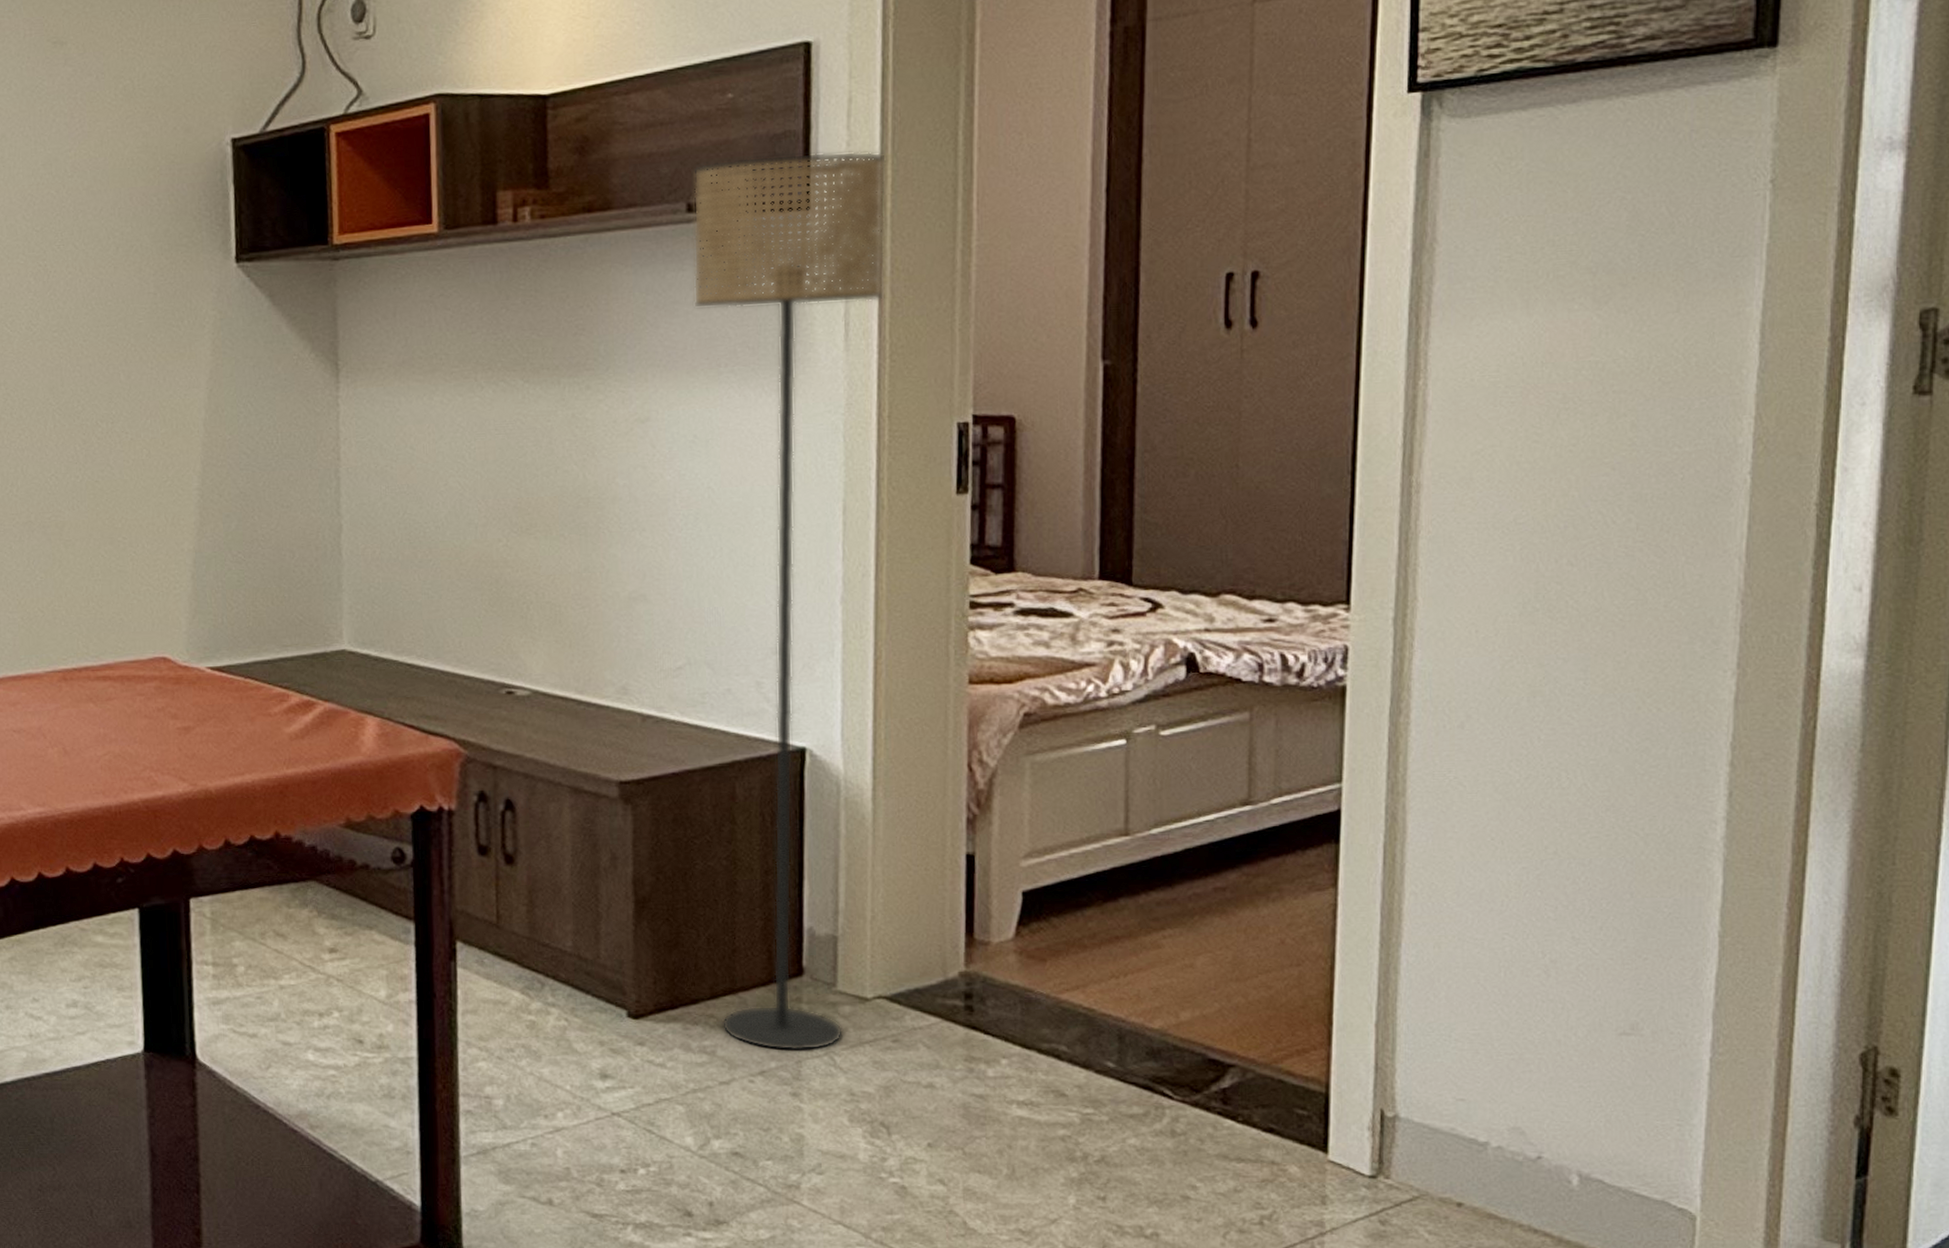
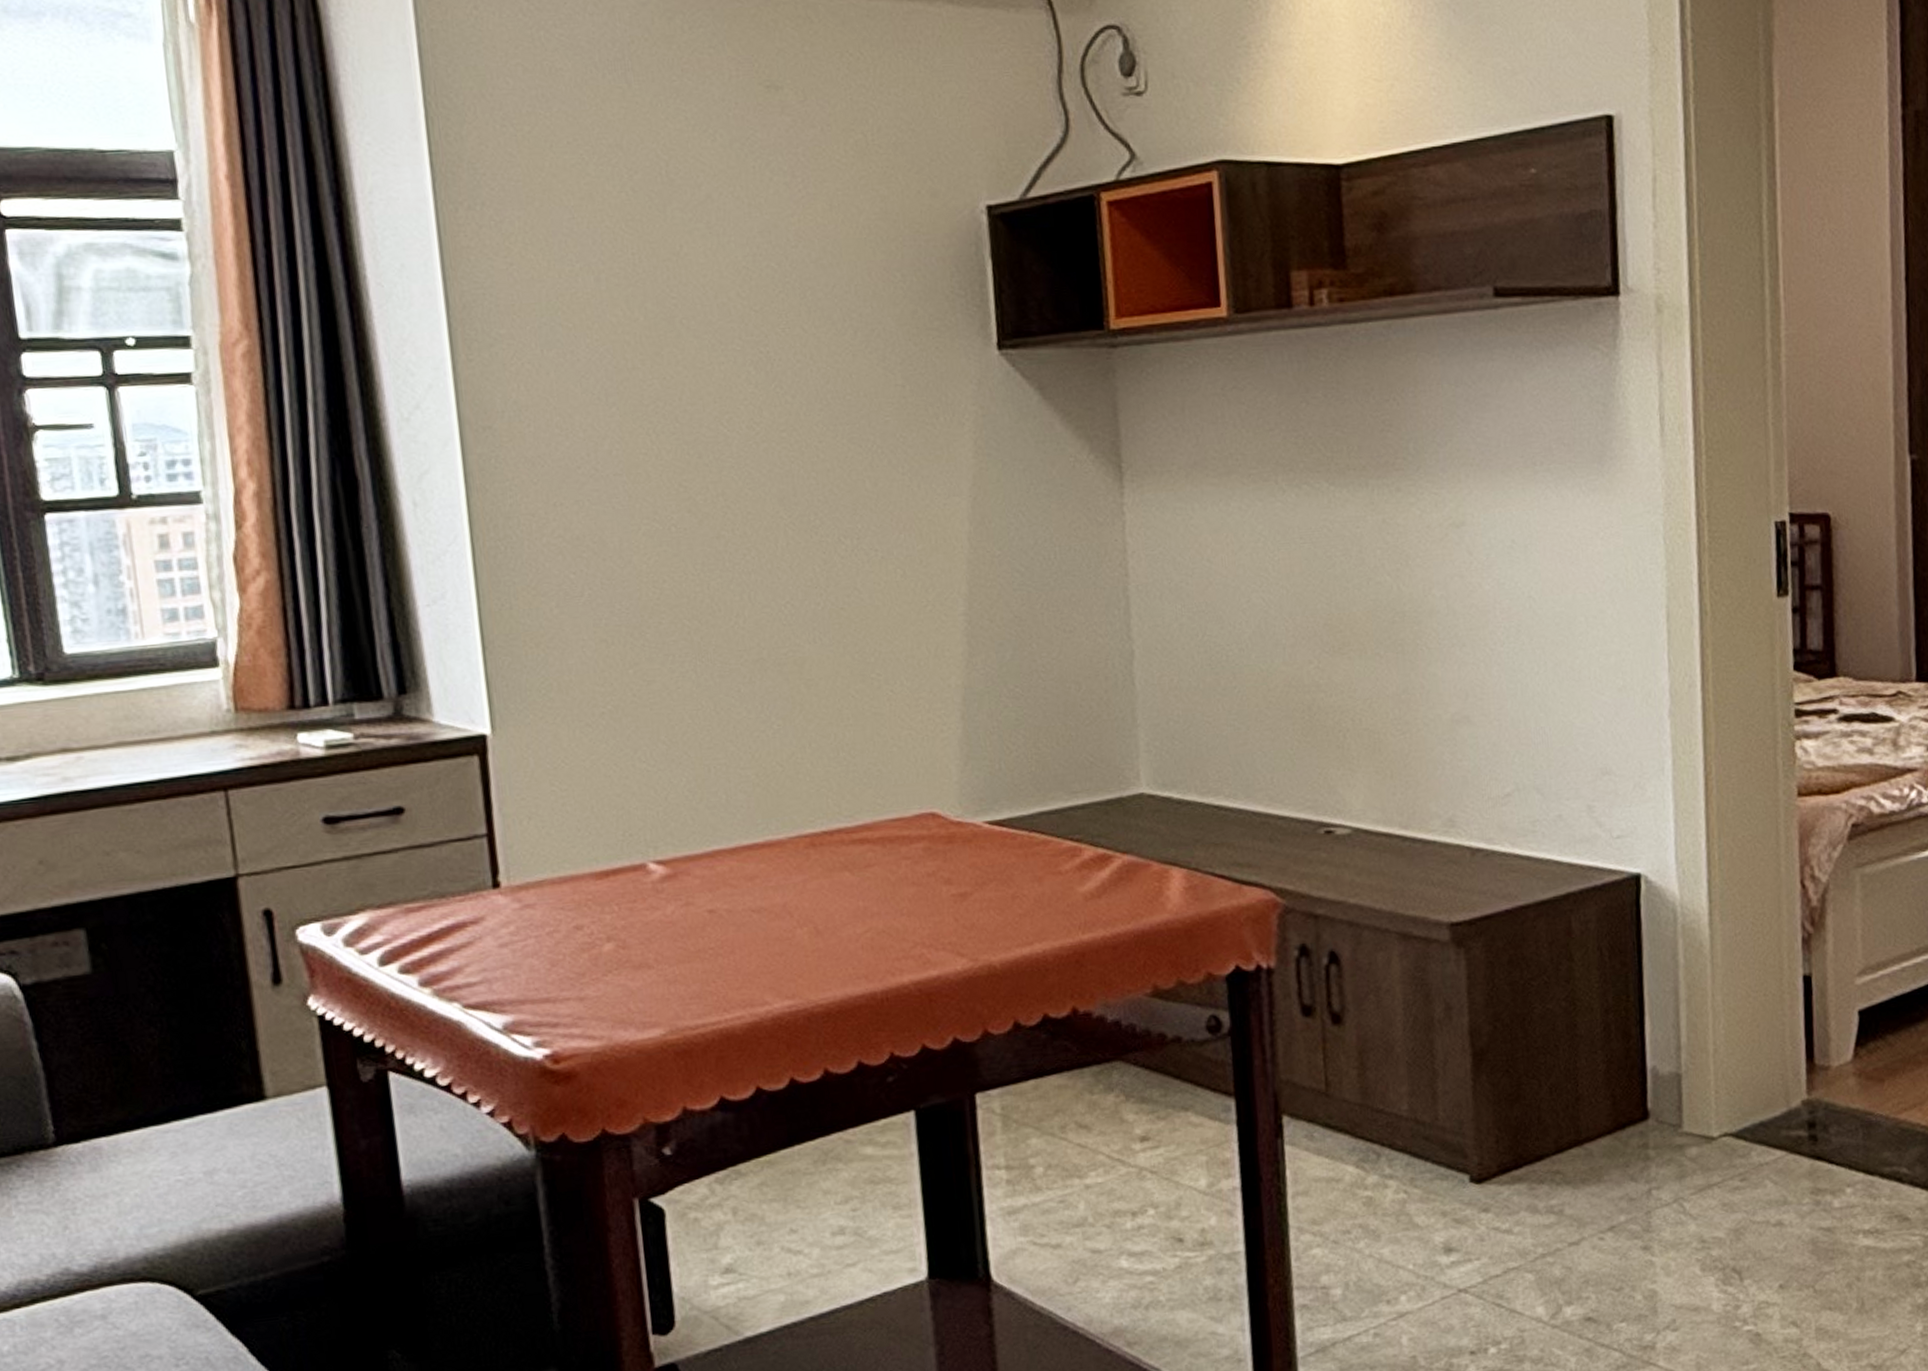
floor lamp: present [693,151,887,1052] -> none [1499,233,1698,1203]

